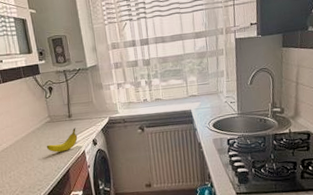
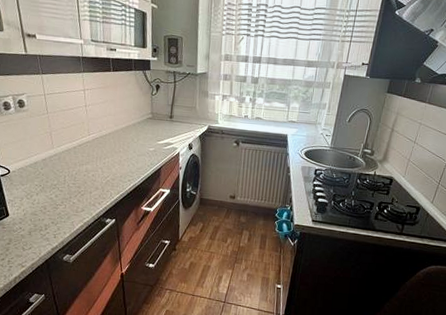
fruit: present [46,127,78,153] -> none [143,129,175,150]

